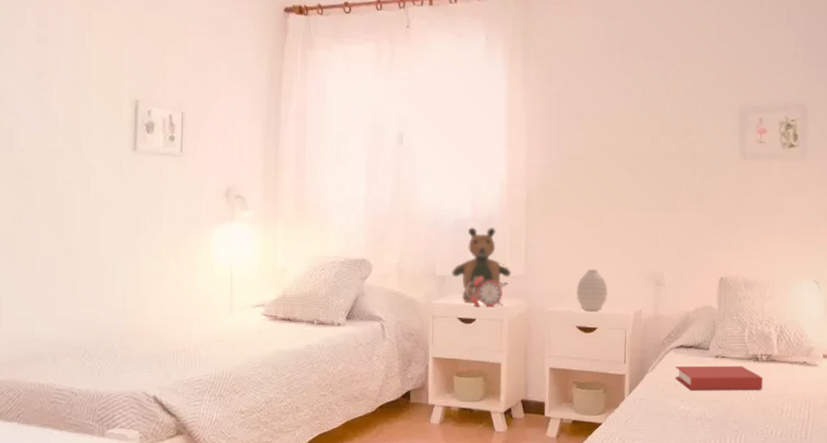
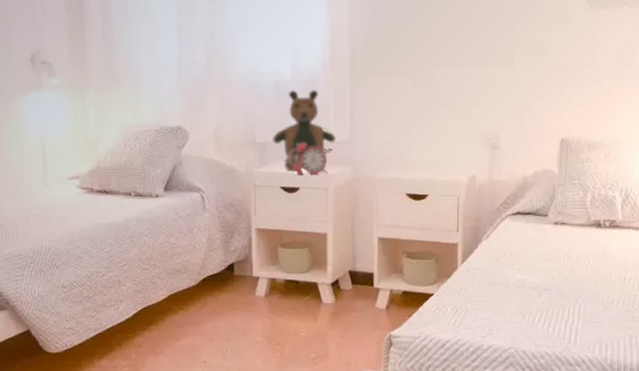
vase: present [576,269,608,312] -> none [405,133,439,178]
book: present [674,365,763,391] -> none [510,232,606,260]

